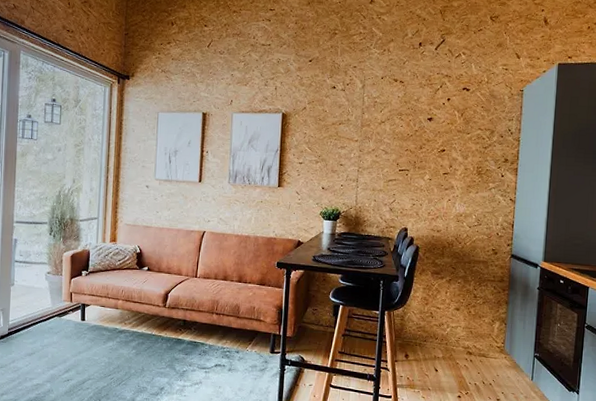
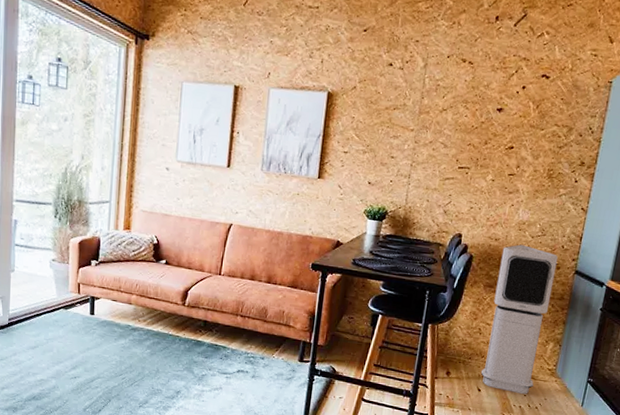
air purifier: none [437,234,495,372] -> present [481,244,558,394]

